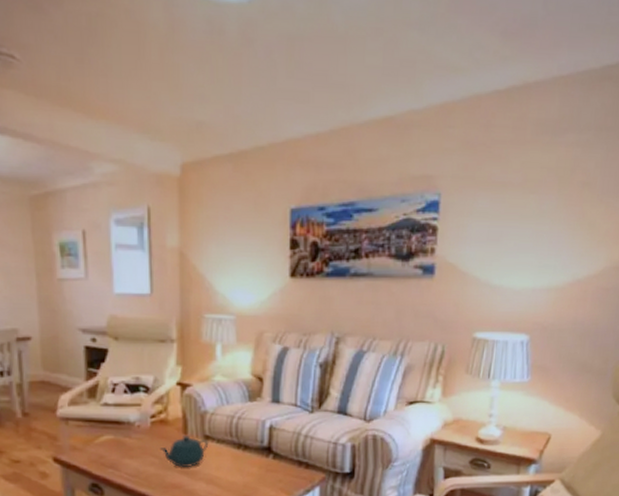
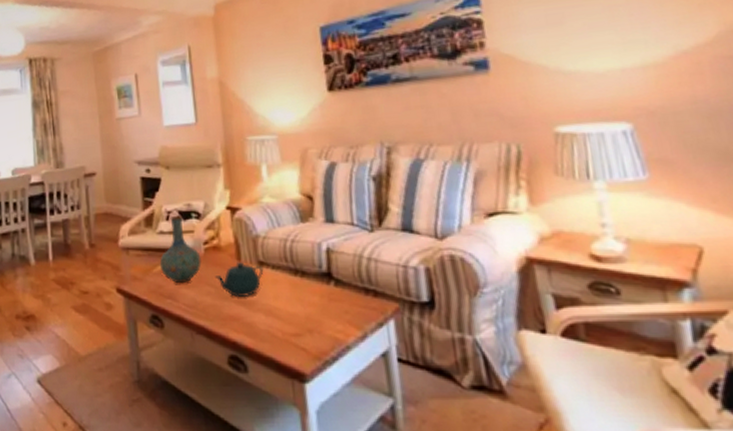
vase: none [102,389,147,455] -> present [159,216,202,284]

